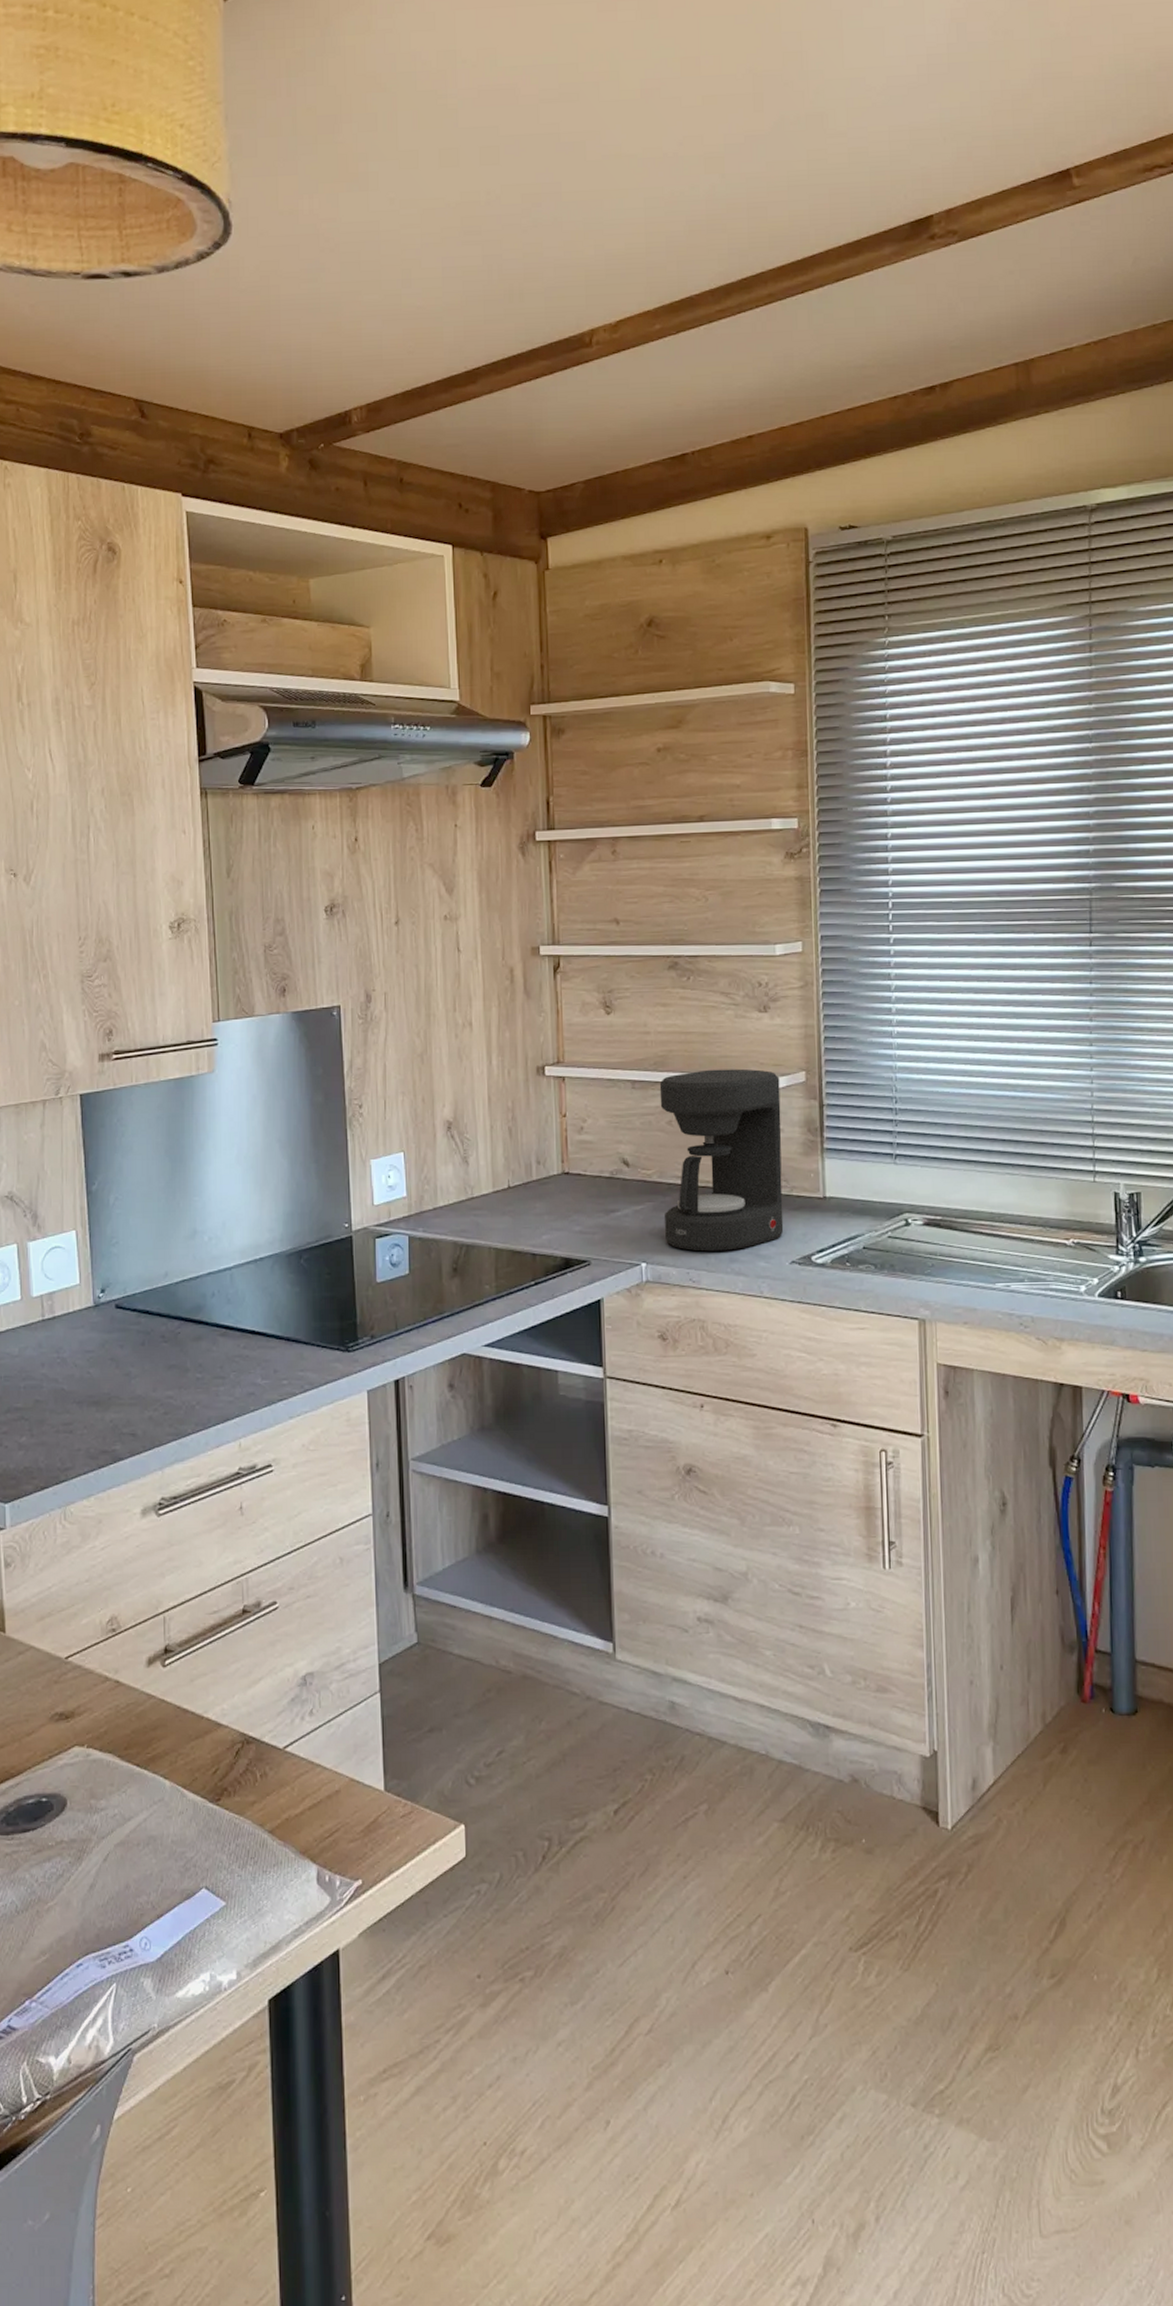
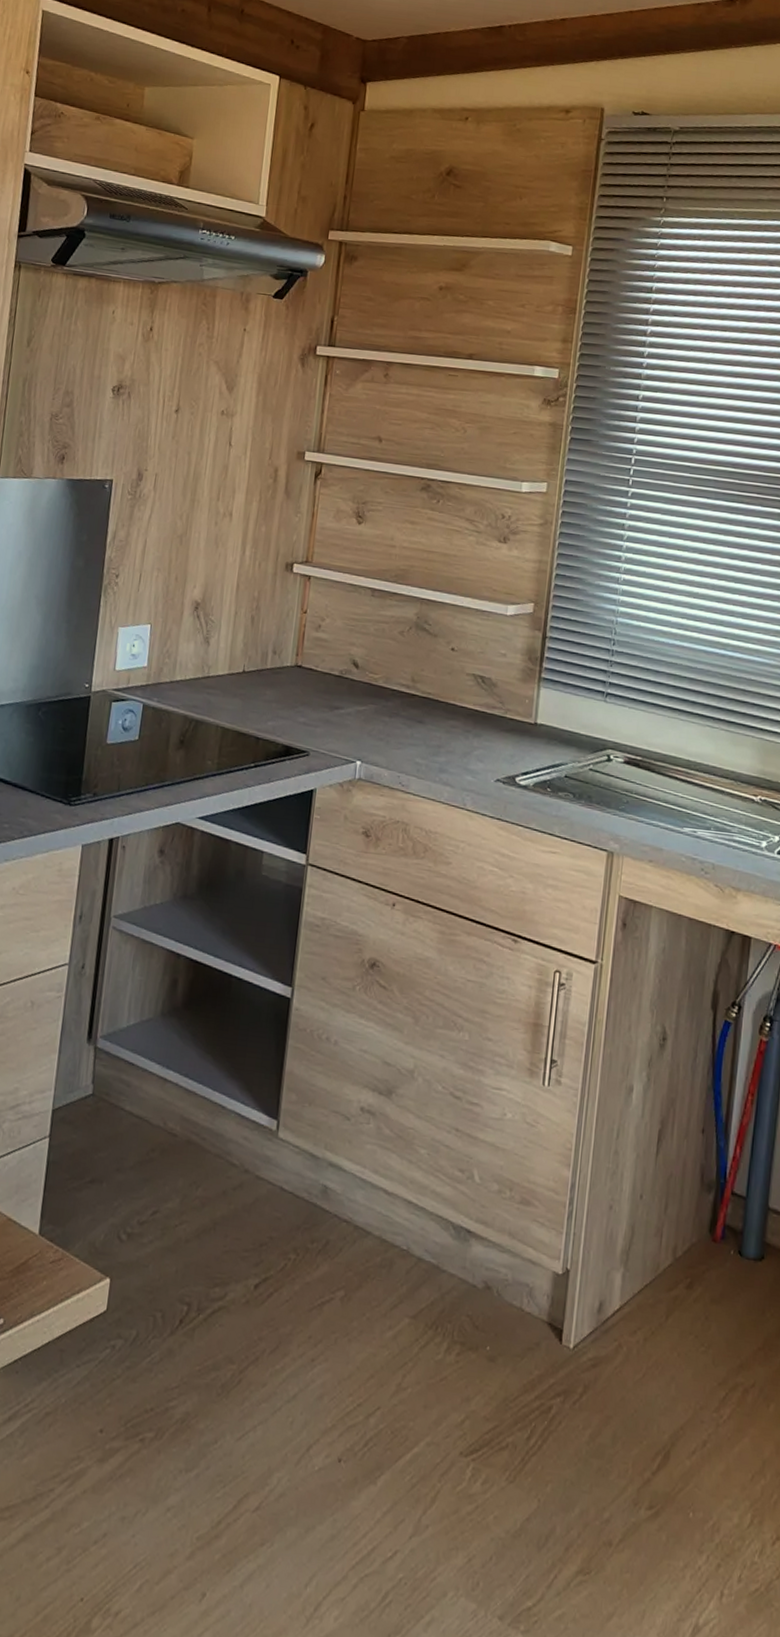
coffee maker: present [659,1068,784,1252] -> none [382,588,509,761]

